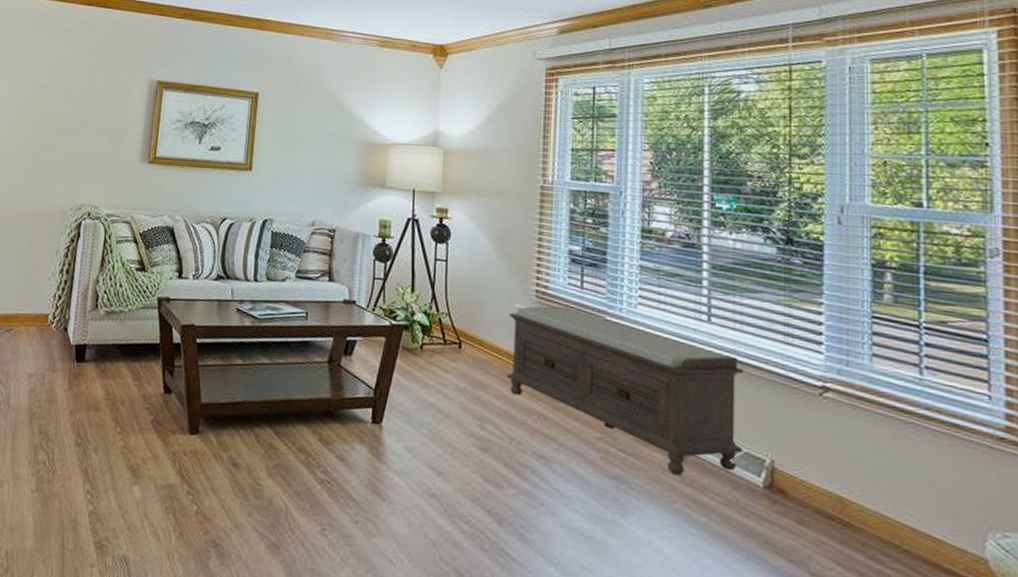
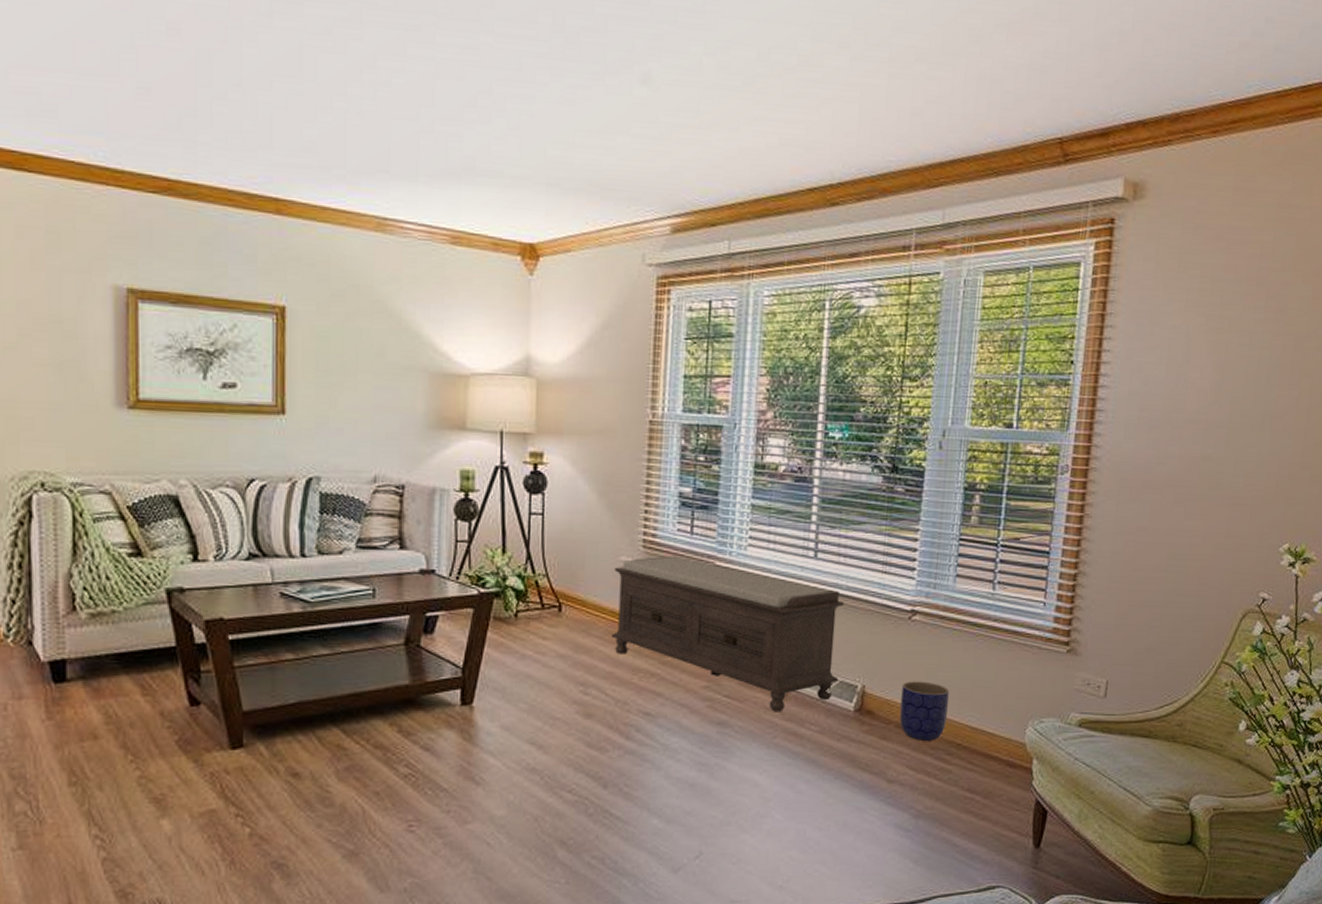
planter: none [819,463,879,536] -> present [899,681,950,741]

